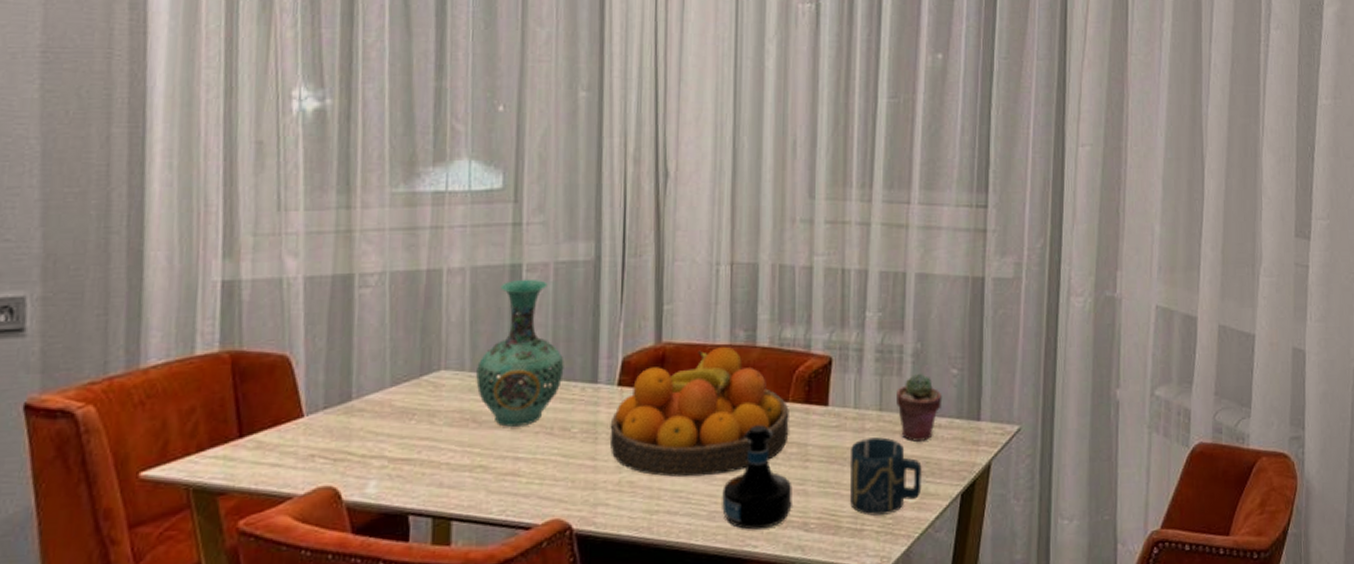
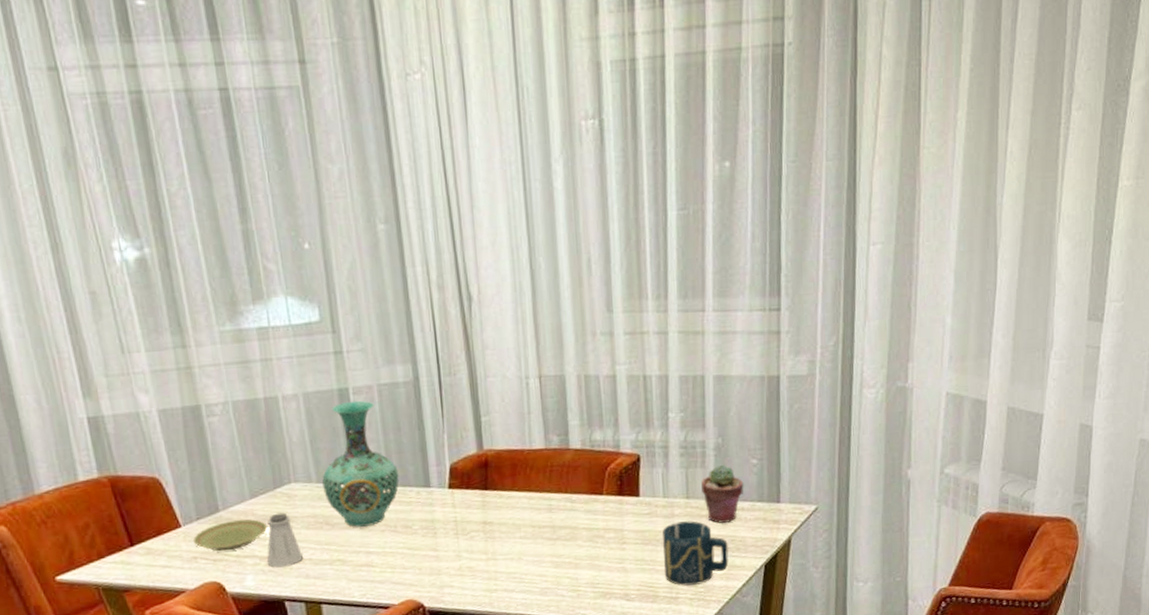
plate: none [313,410,405,449] -> present [192,519,268,552]
saltshaker: none [396,405,441,473] -> present [266,512,304,568]
fruit bowl: present [609,346,789,477] -> none [446,450,606,562]
tequila bottle: present [722,425,792,530] -> none [551,515,614,602]

